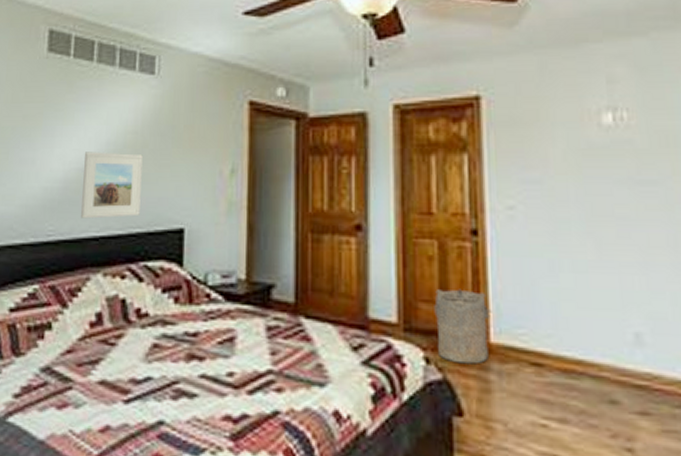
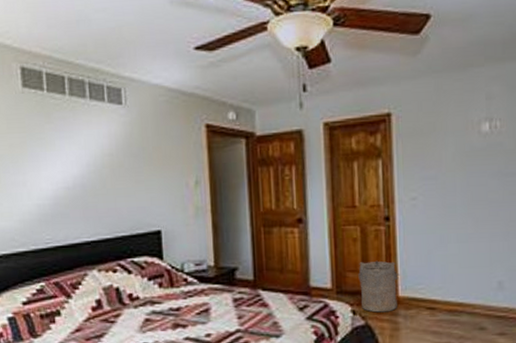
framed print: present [81,152,143,219] -> none [69,172,123,228]

